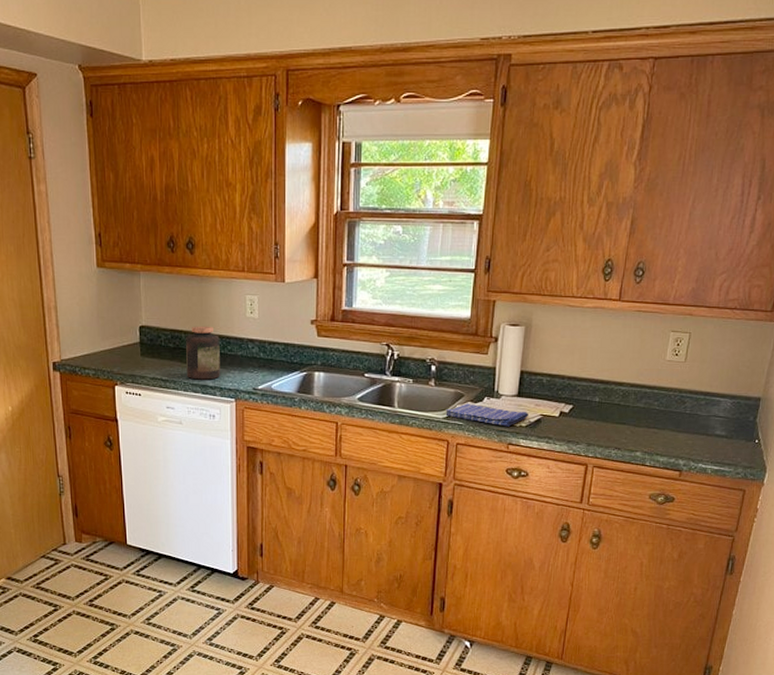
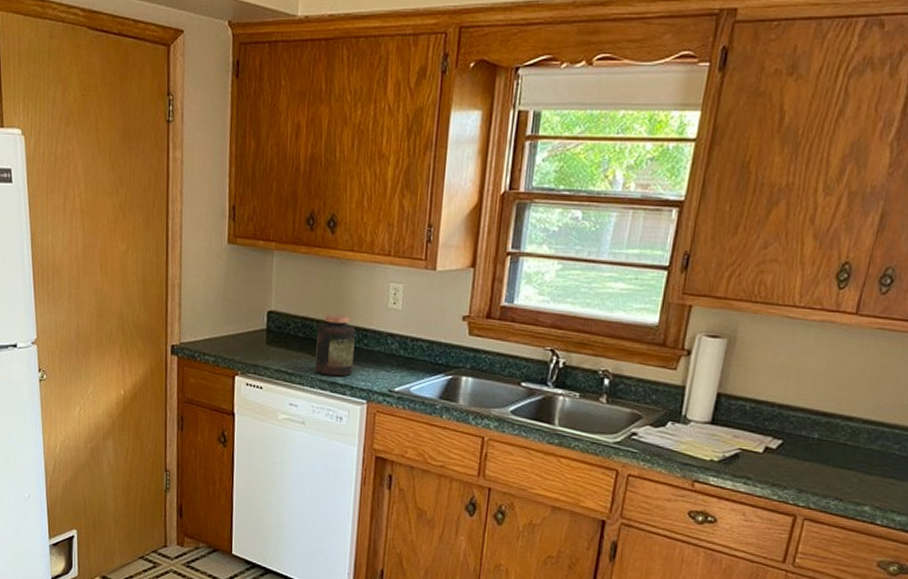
dish towel: present [445,403,528,427] -> none [617,427,723,460]

